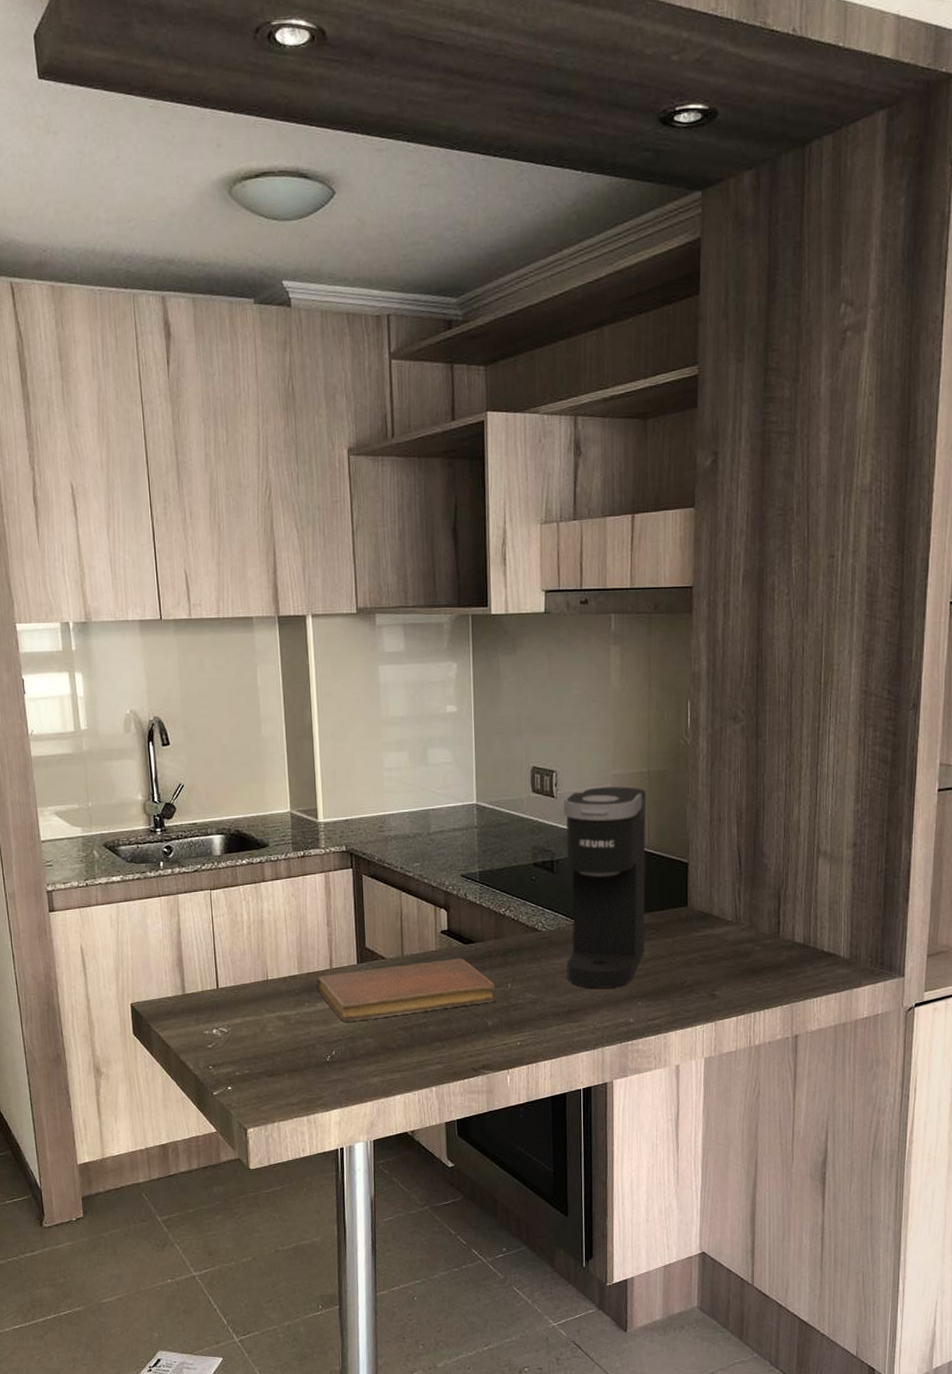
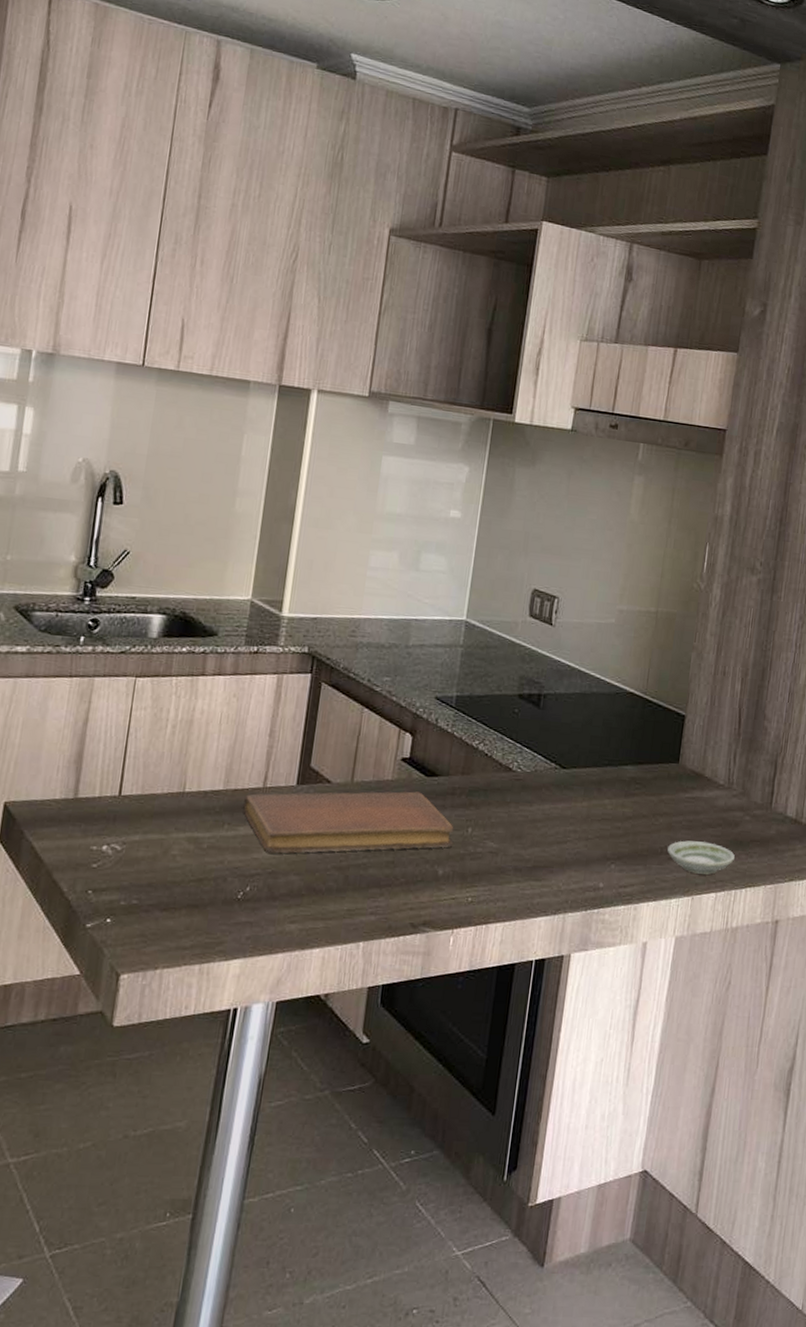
coffee maker: present [564,786,647,989] -> none [536,620,652,846]
saucer: none [687,973,751,1002] -> present [667,840,736,875]

